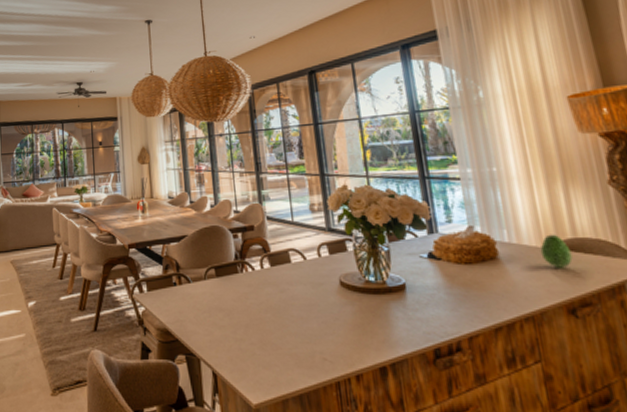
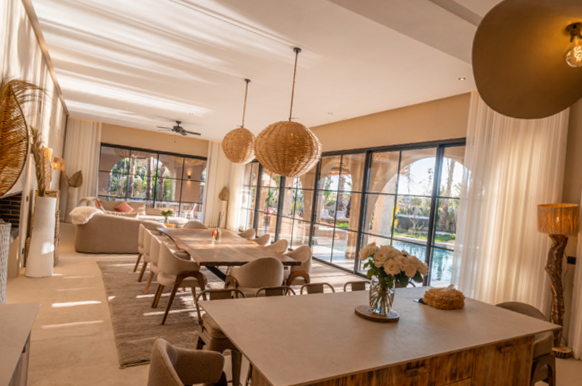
fruit: present [540,234,573,268] -> none [490,297,510,320]

